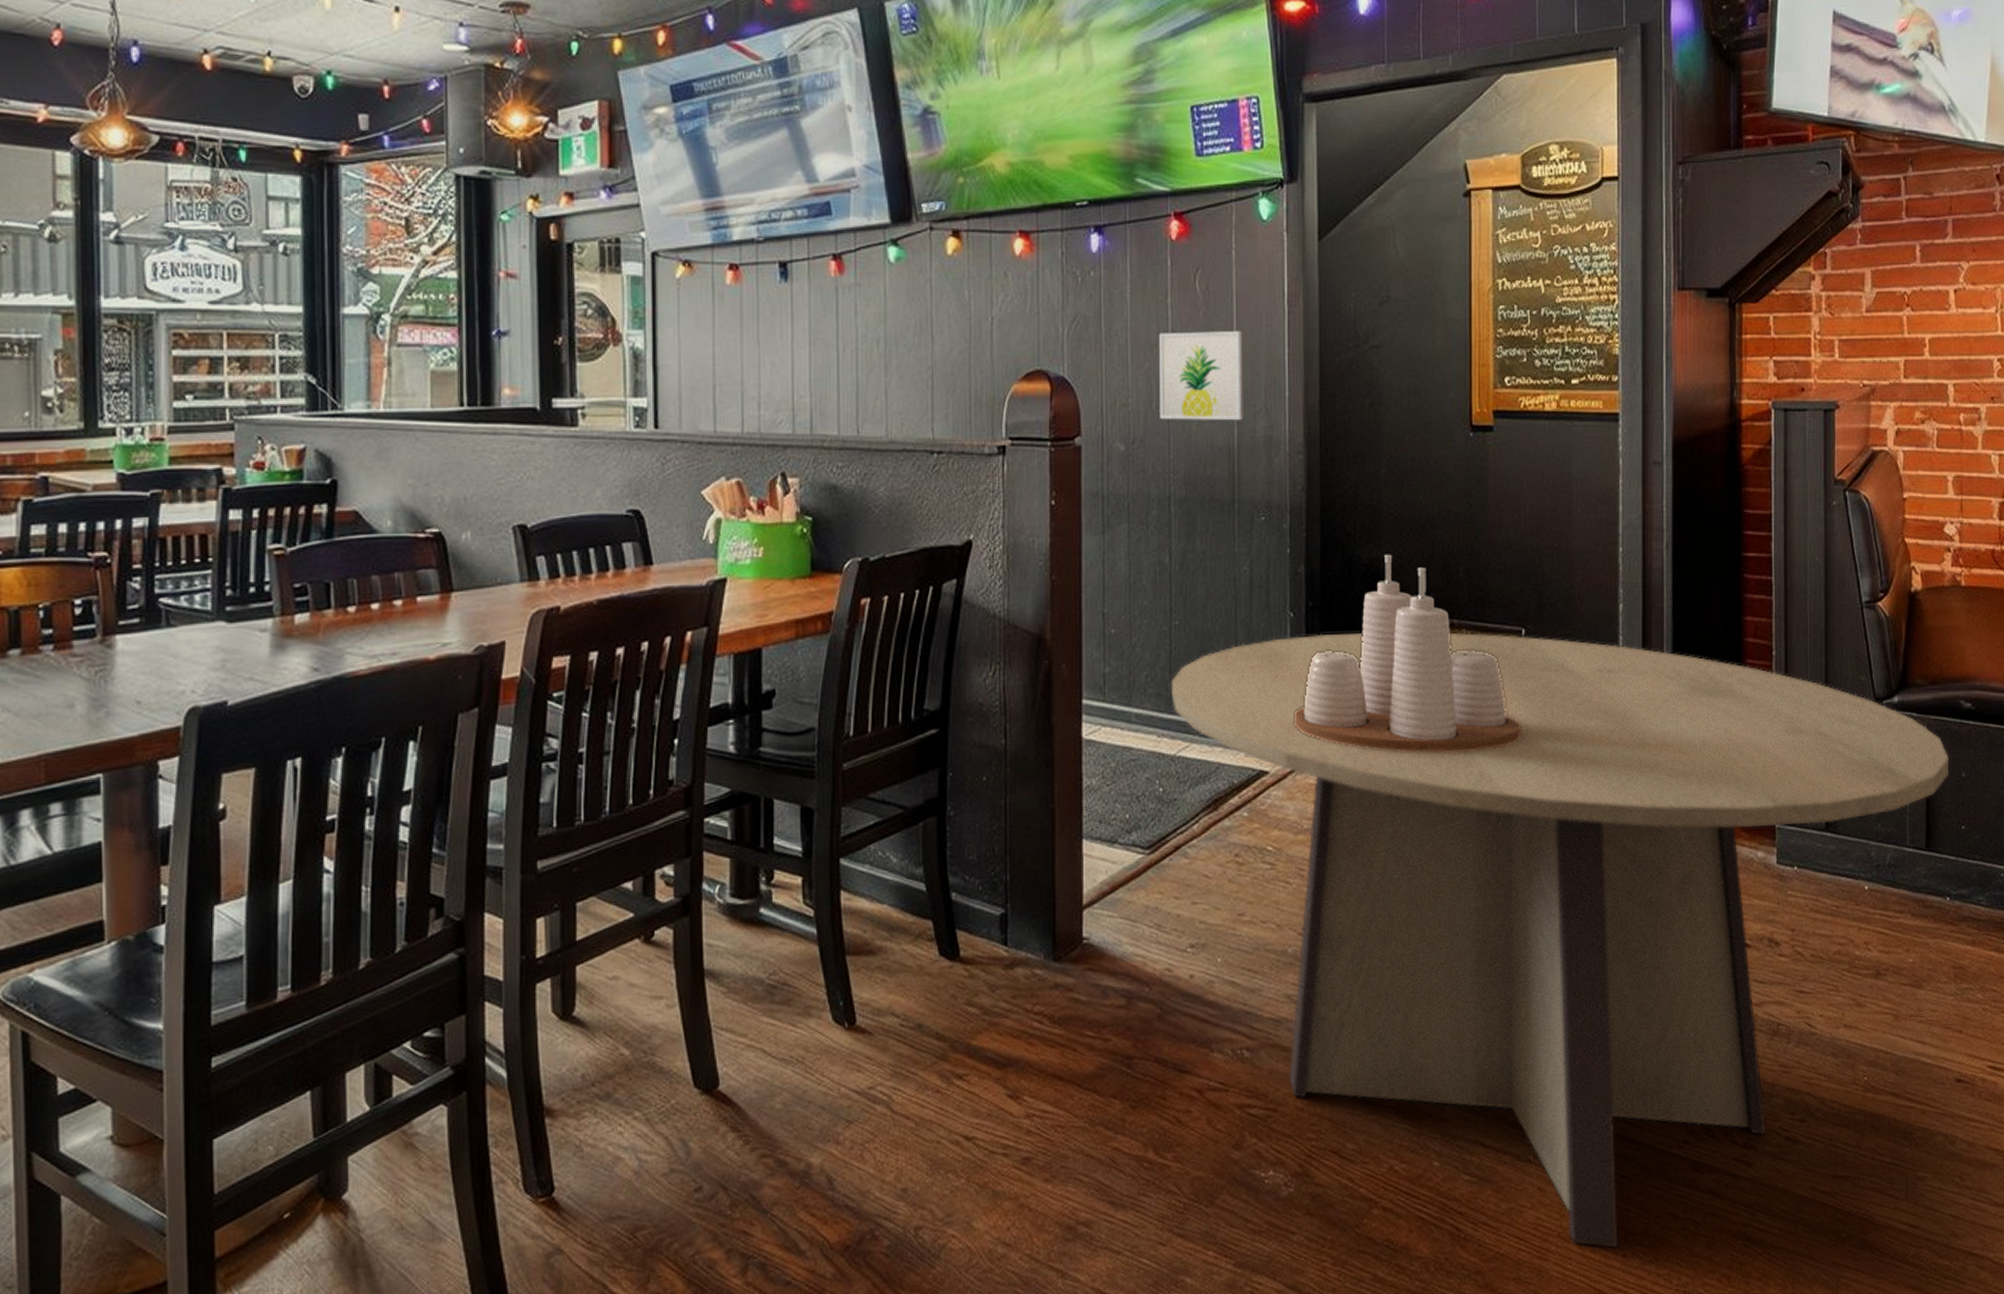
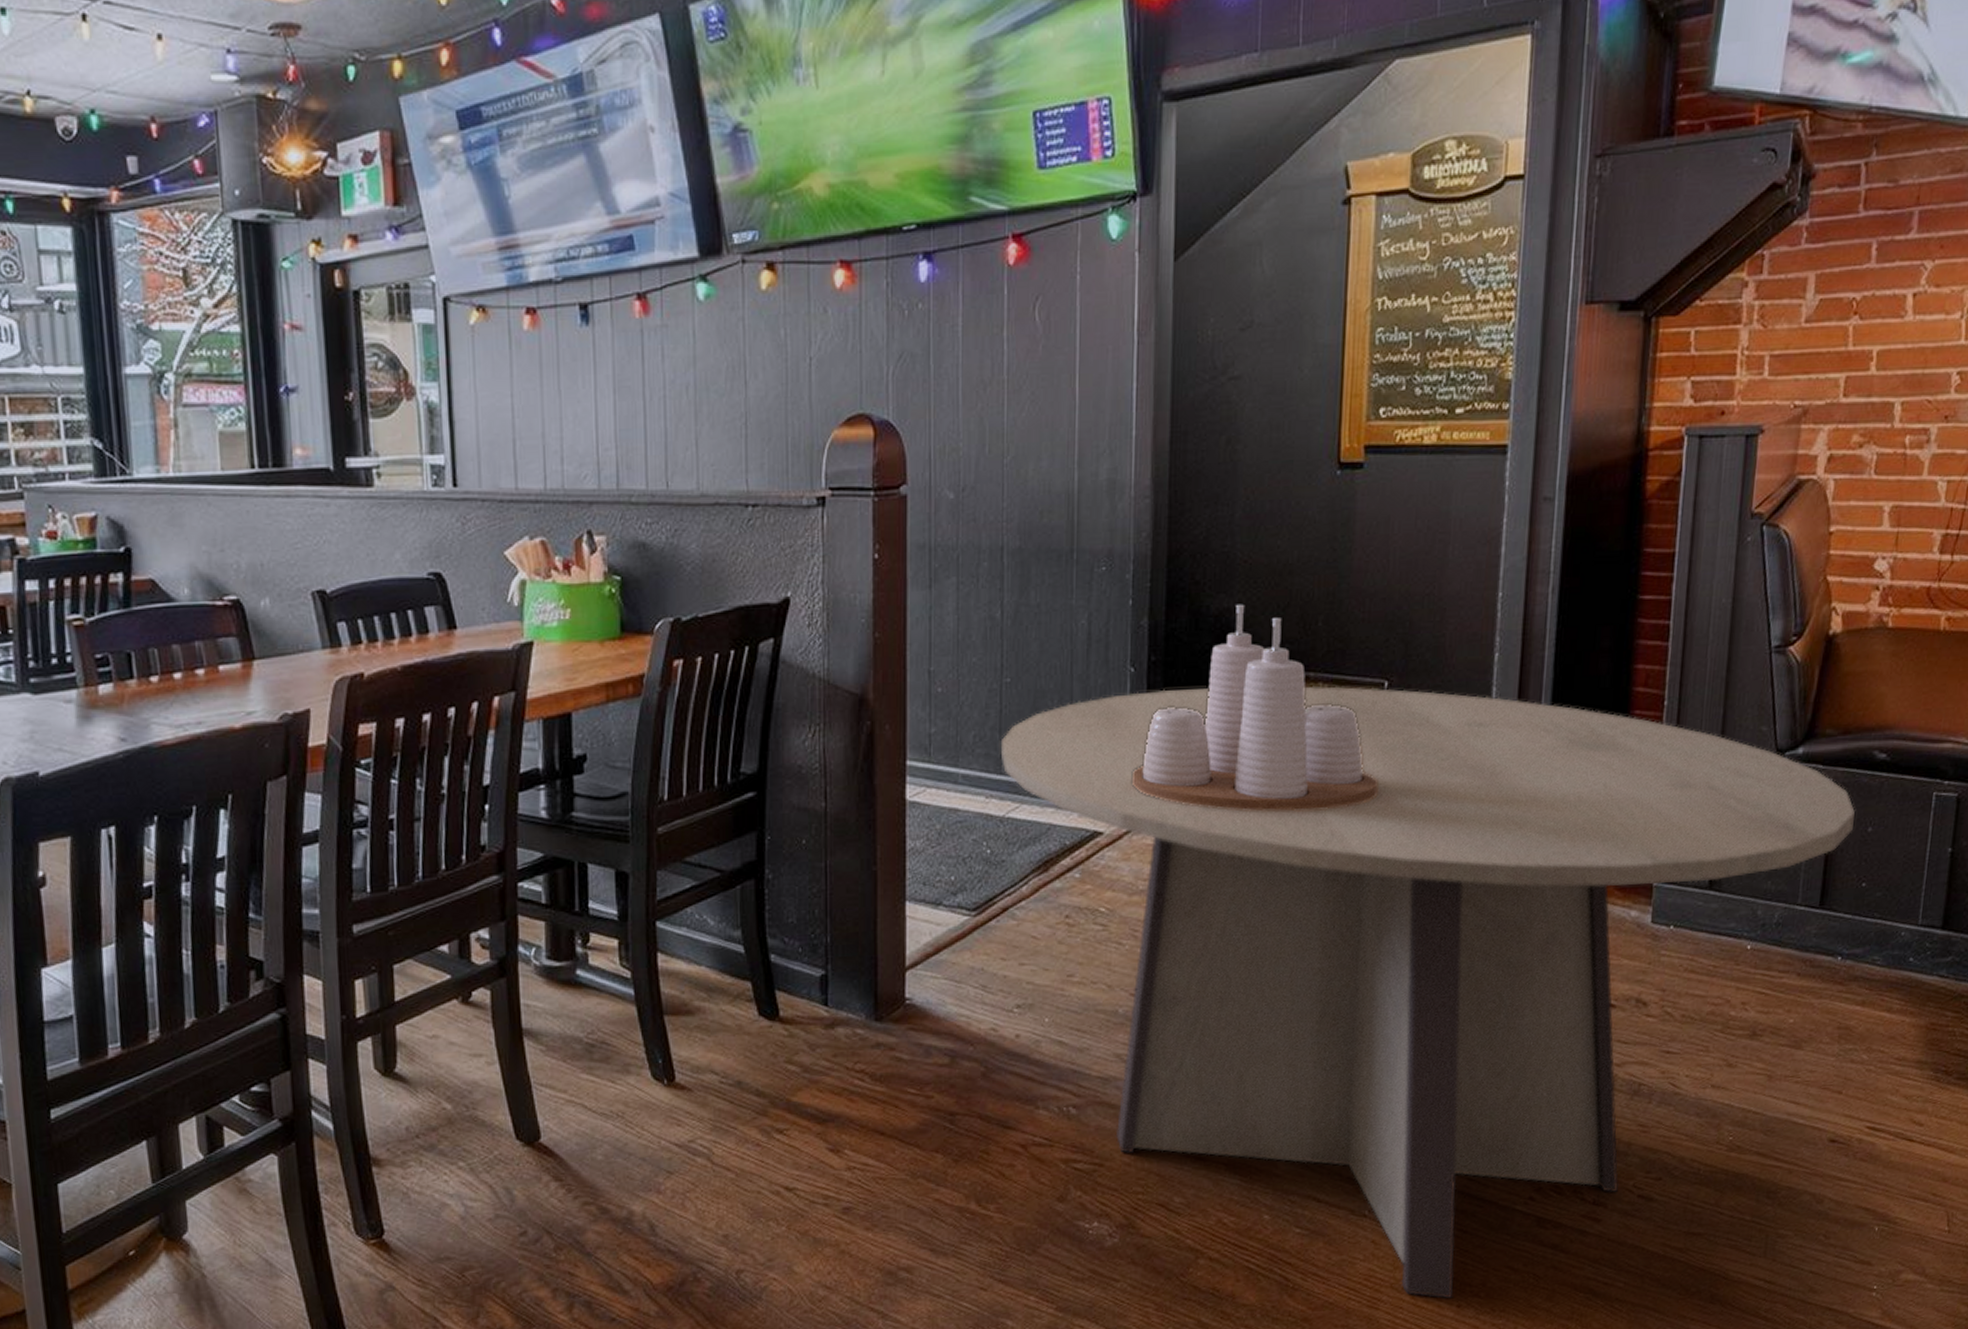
wall art: present [1158,331,1243,421] -> none [992,365,1087,465]

